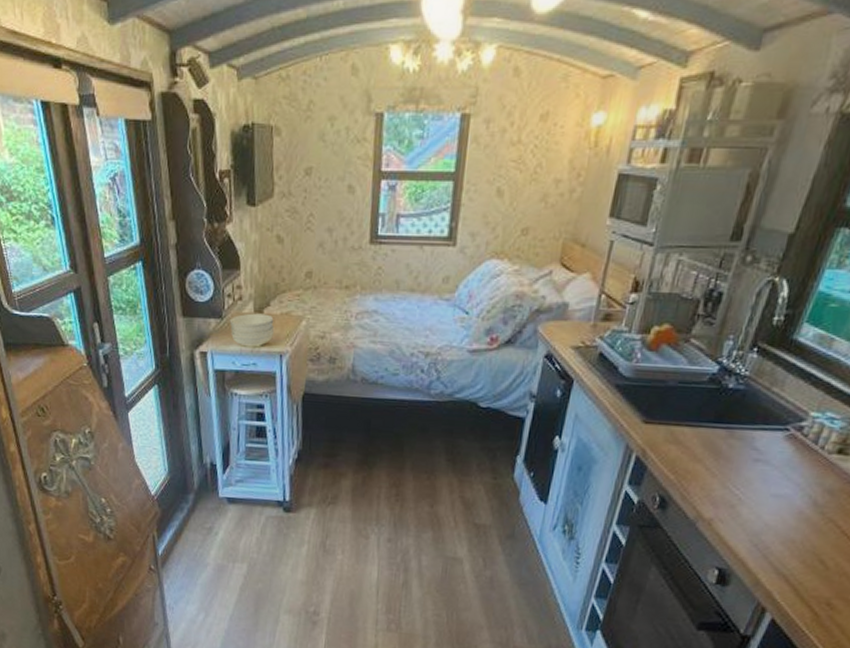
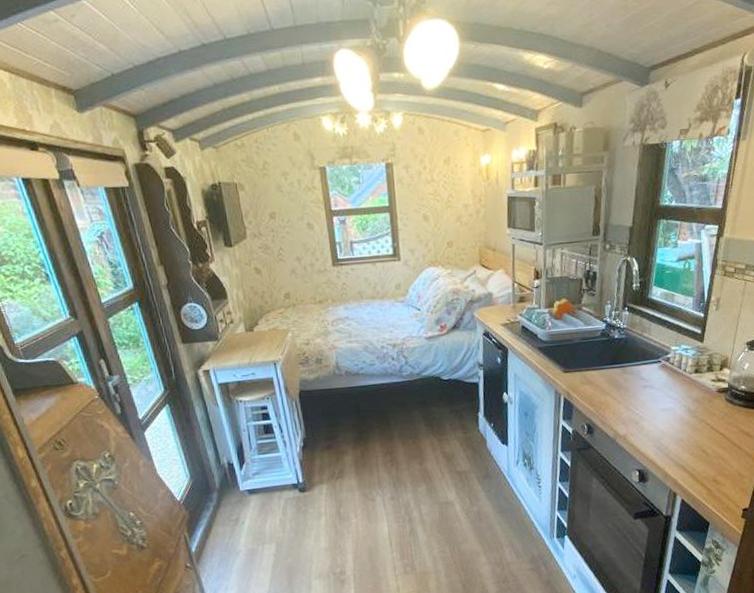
bowl: present [229,313,275,348] -> none [225,331,266,361]

